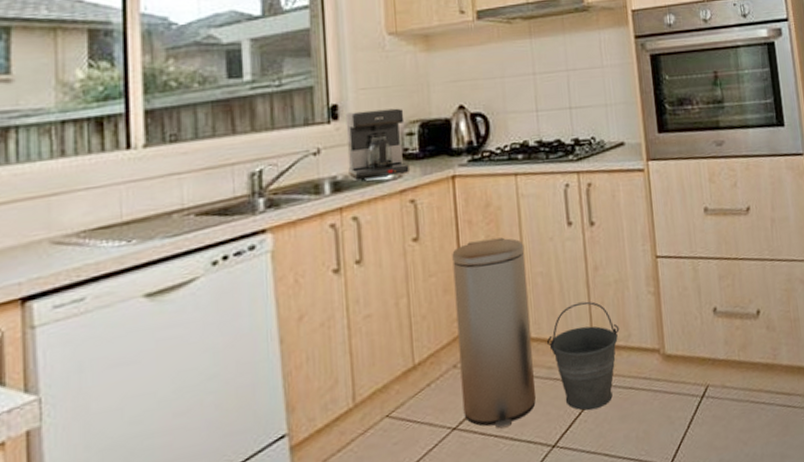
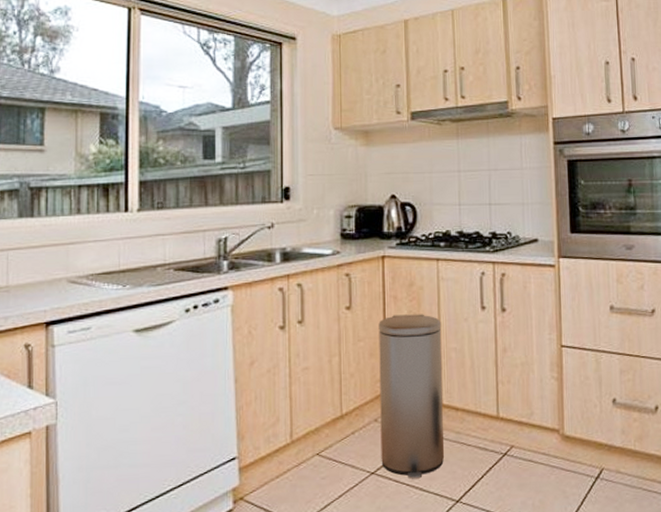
coffee maker: present [345,108,409,180] -> none [295,193,346,253]
bucket: present [547,301,620,411] -> none [457,378,523,474]

